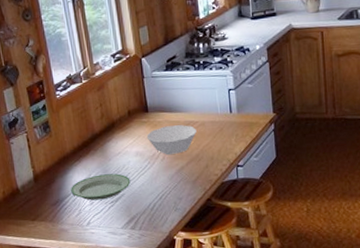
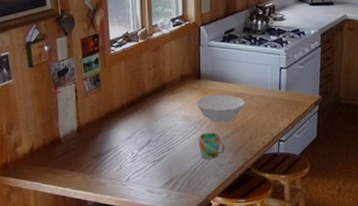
plate: present [71,173,131,201] -> none [114,133,175,158]
mug: none [154,165,182,194] -> present [199,132,225,159]

